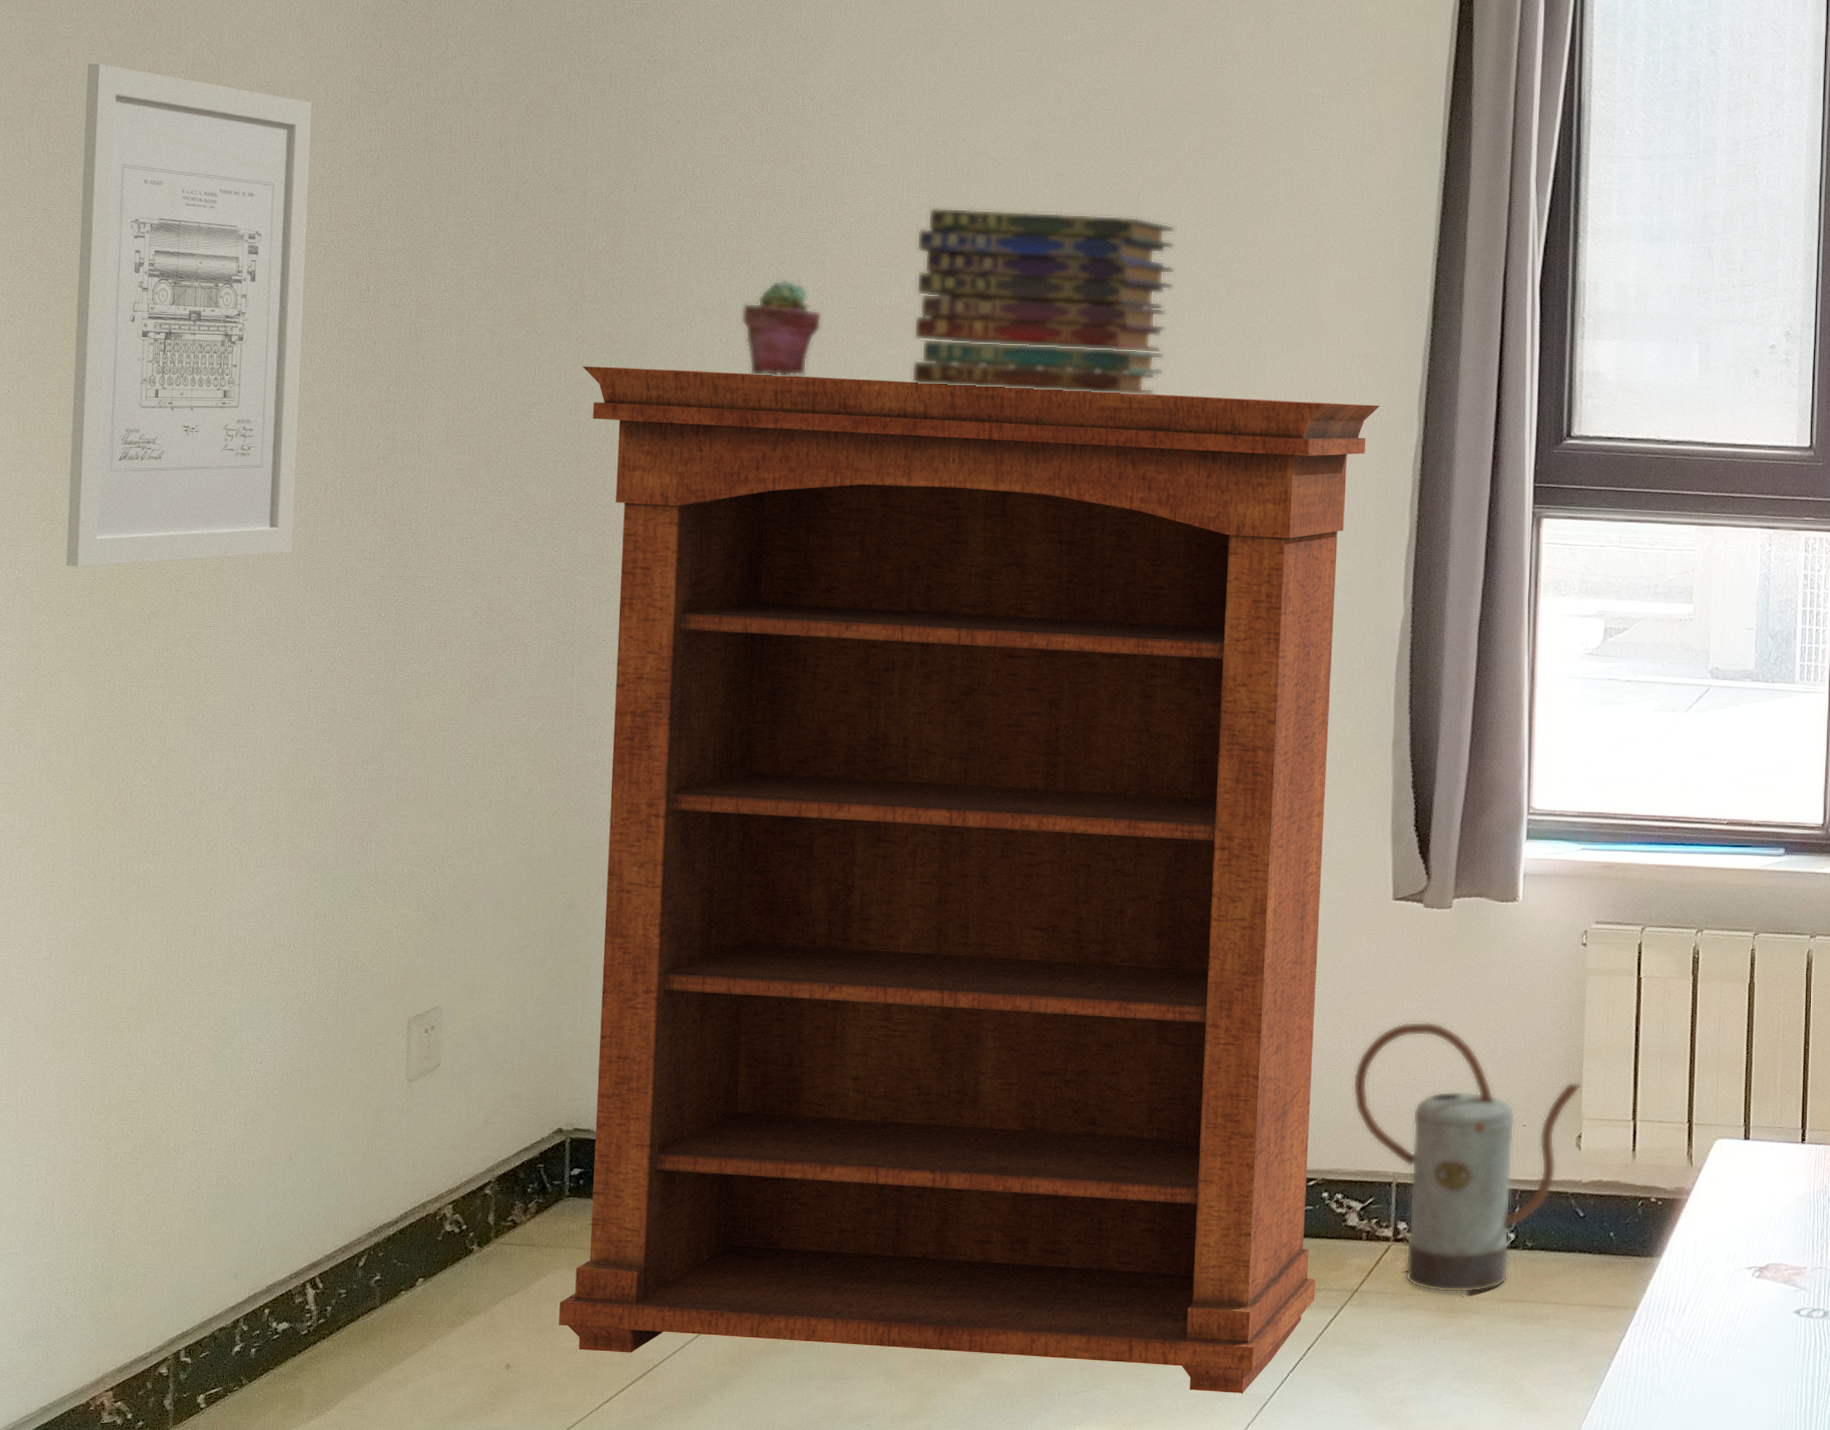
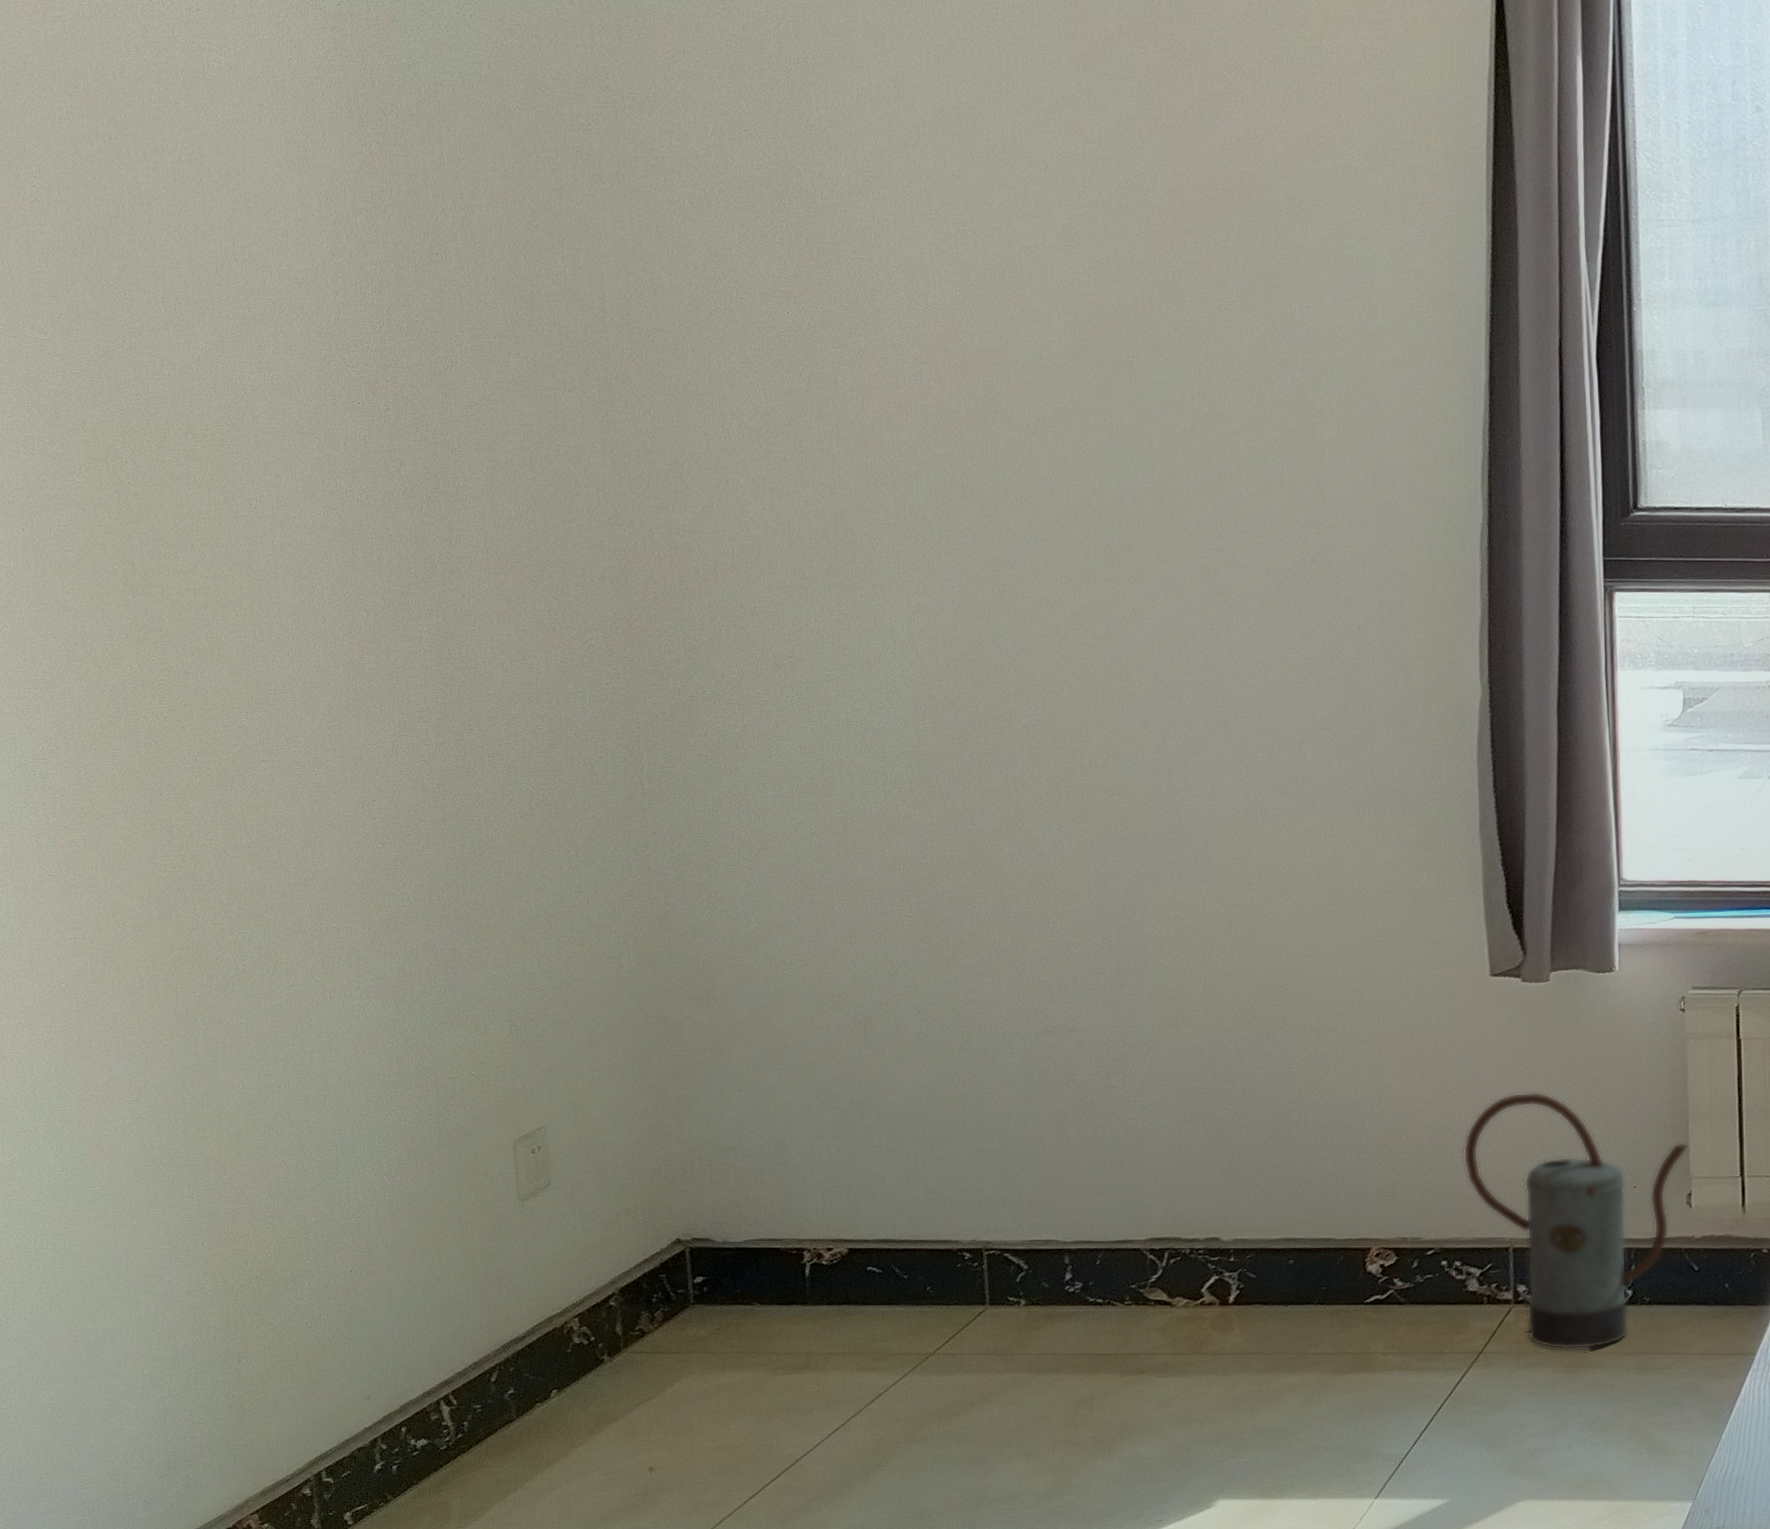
wall art: present [65,63,312,567] -> none [61,182,340,707]
bookshelf: present [559,366,1381,1393] -> none [620,478,1443,1455]
potted succulent: present [741,279,823,378] -> none [779,380,864,482]
book stack: present [911,206,1176,395] -> none [953,299,1223,484]

